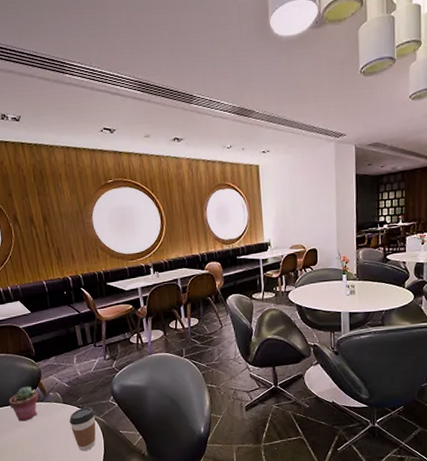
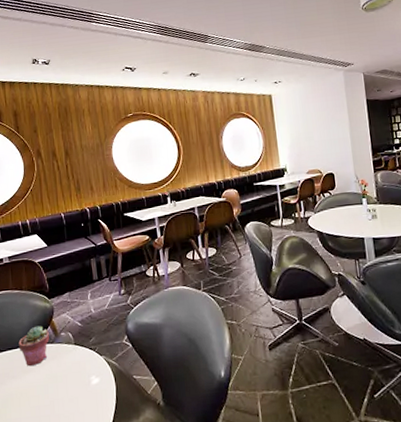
coffee cup: present [69,407,96,451] -> none [80,348,108,400]

